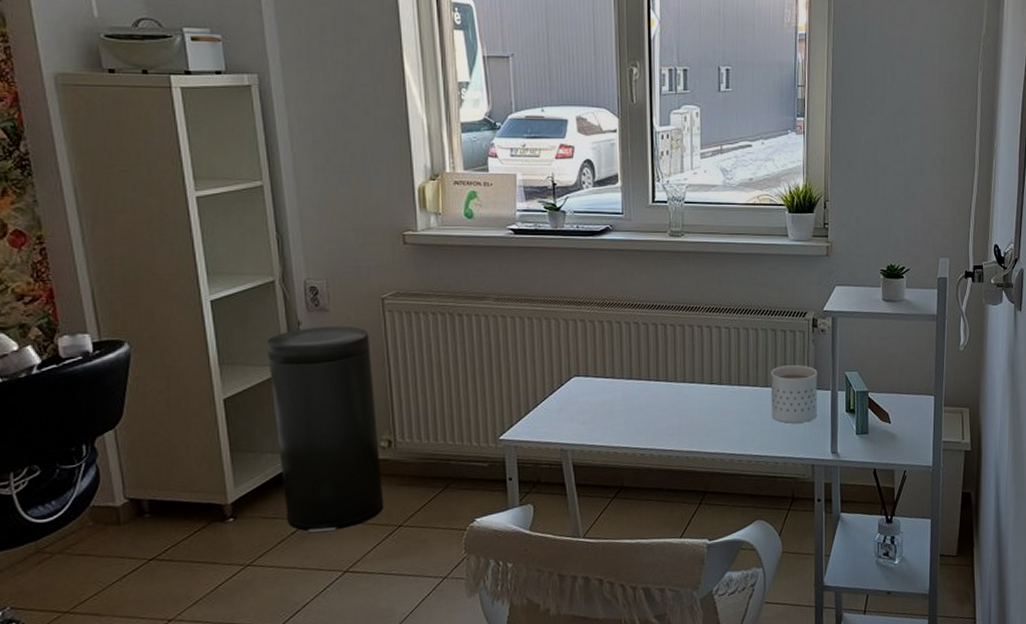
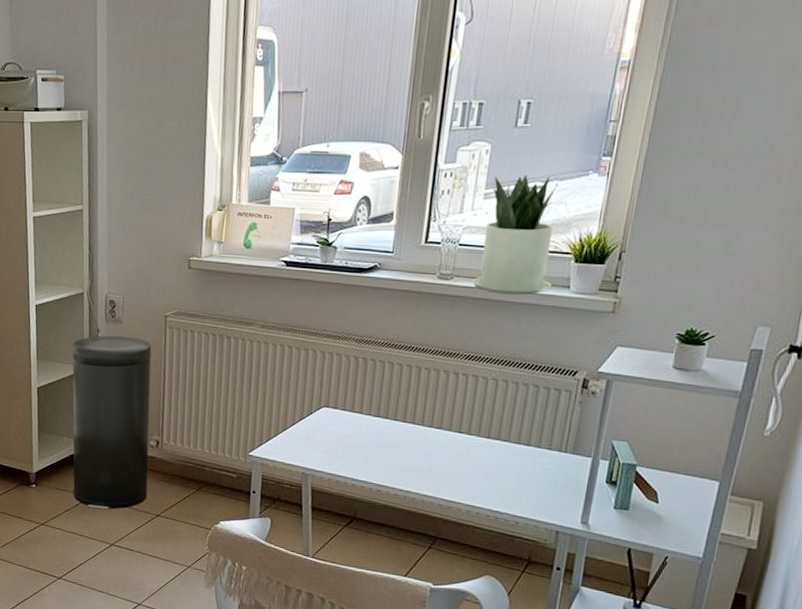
planter: none [702,135,773,247] -> present [472,175,557,296]
mug: present [771,365,818,423] -> none [520,424,580,487]

